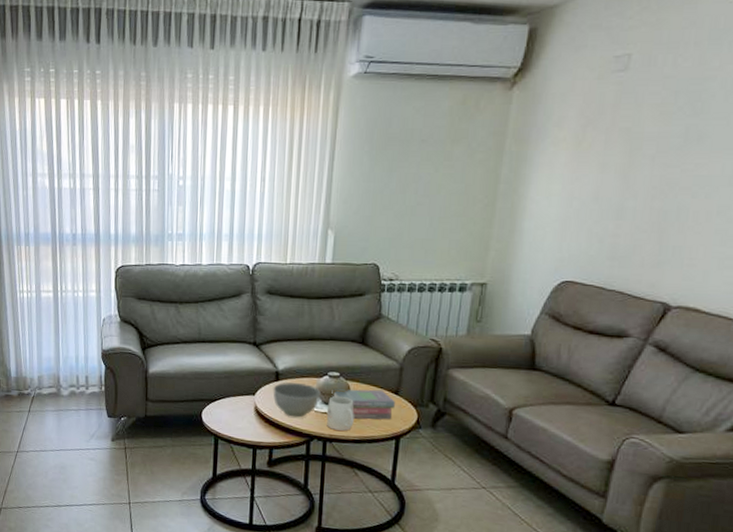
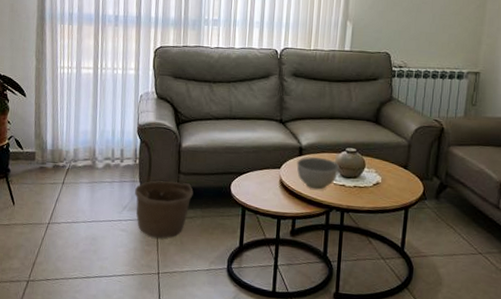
basket: none [101,408,163,468] -> present [134,180,194,238]
mug: present [326,396,354,432] -> none [344,169,369,203]
books: present [332,389,395,420] -> none [349,163,404,192]

